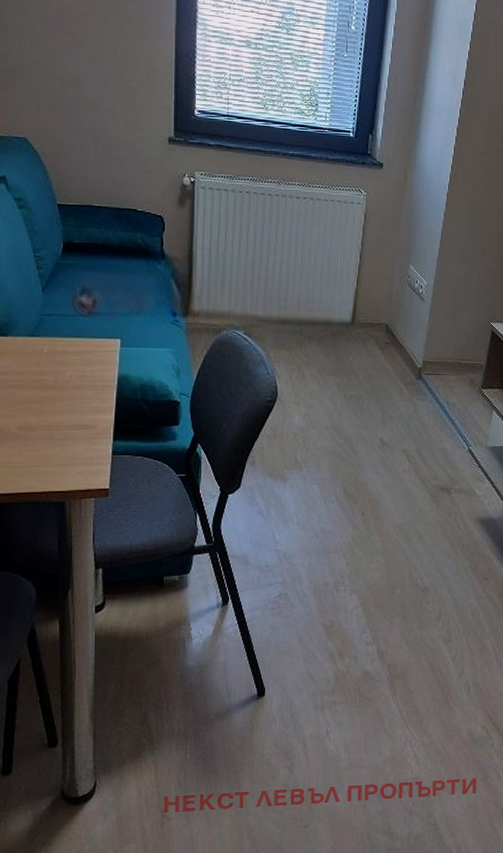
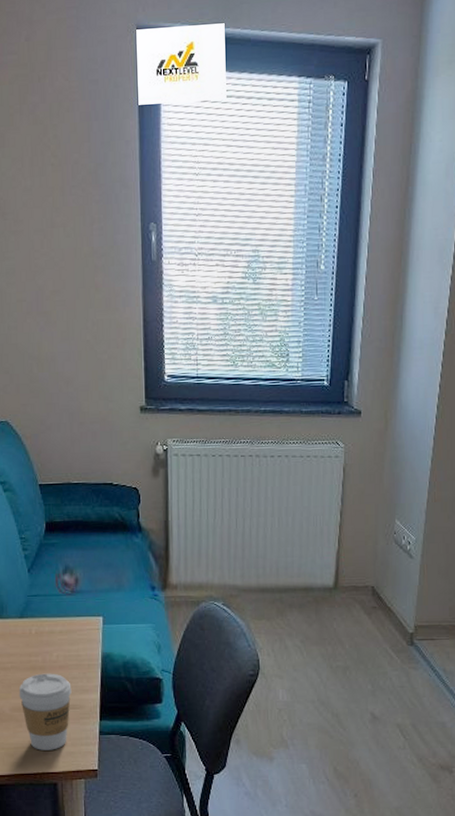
coffee cup: none [26,392,84,469] -> present [18,673,72,750]

